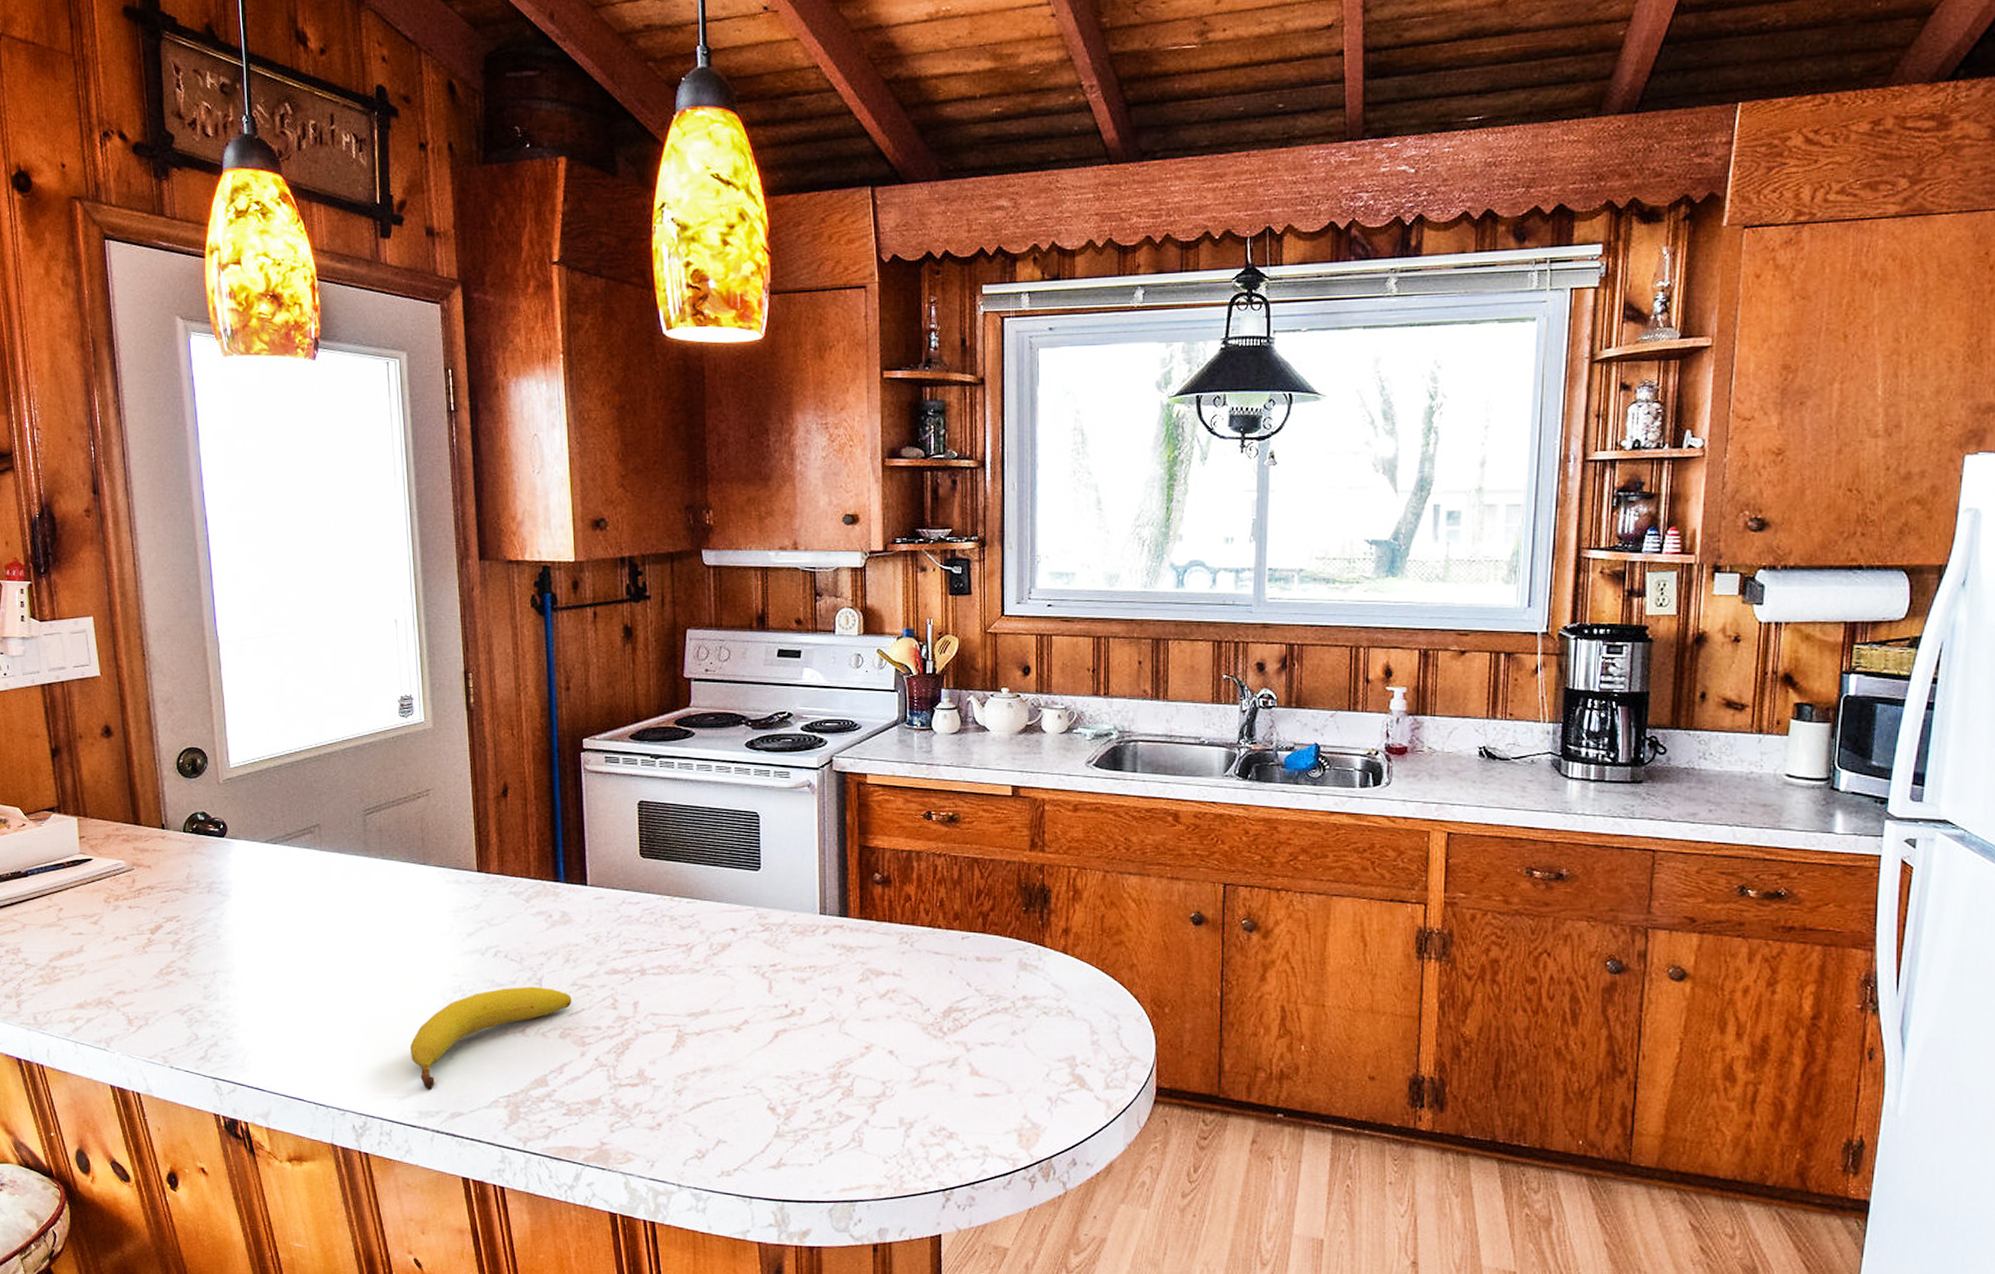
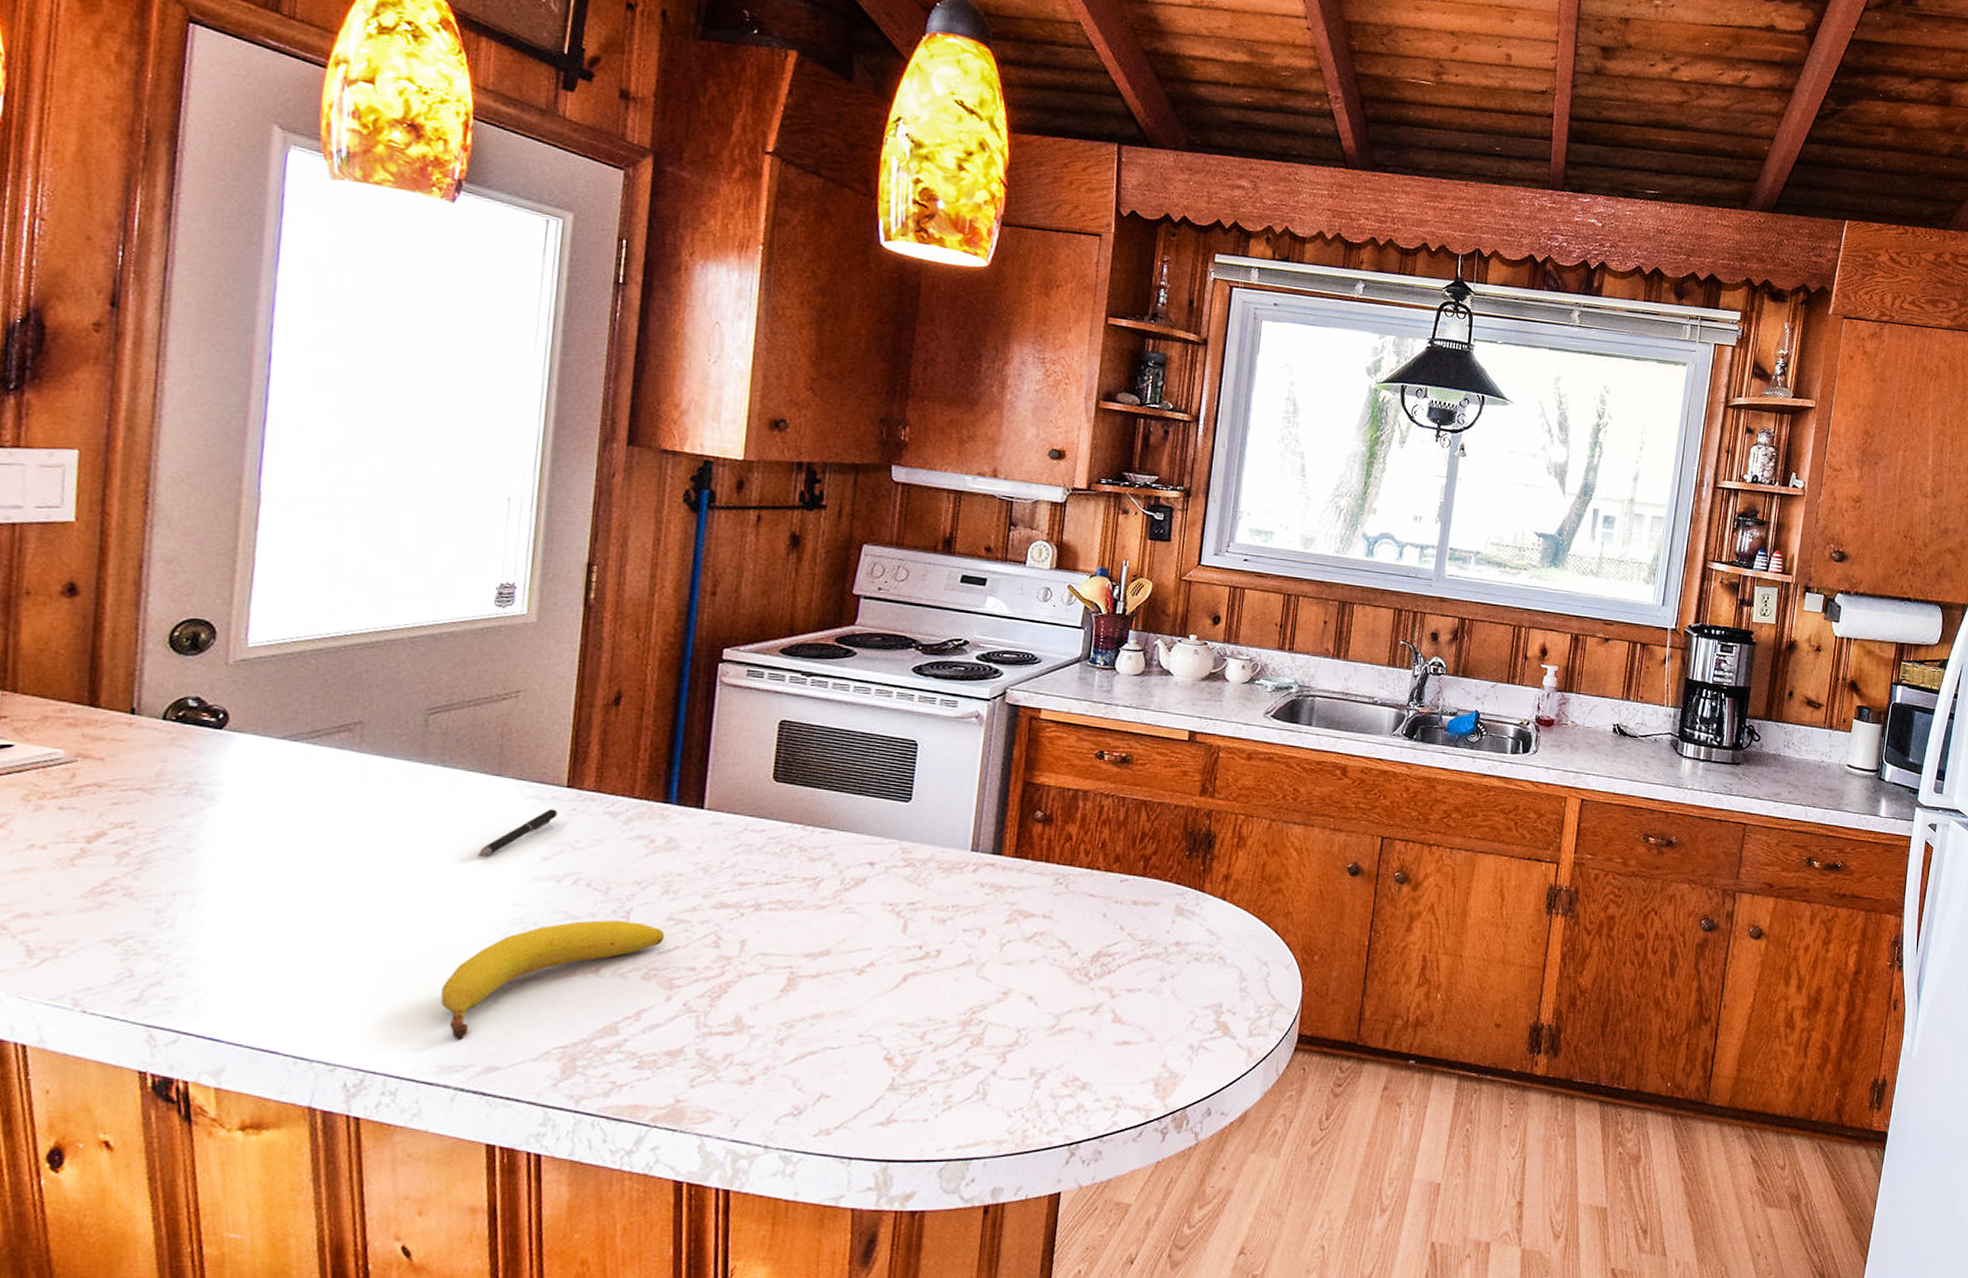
pen: none [419,891,473,935] -> present [477,808,558,857]

